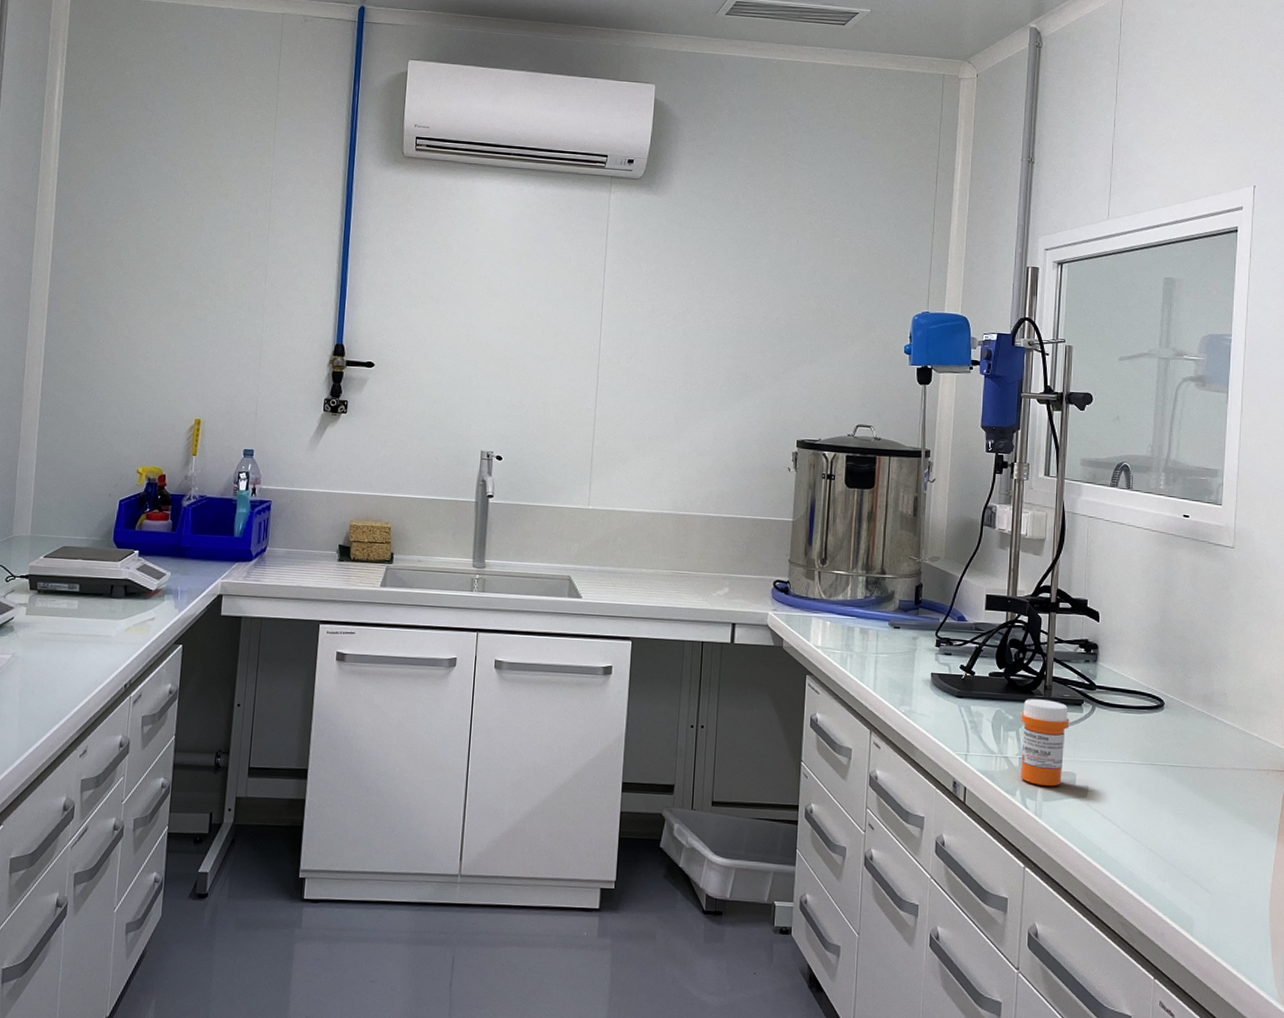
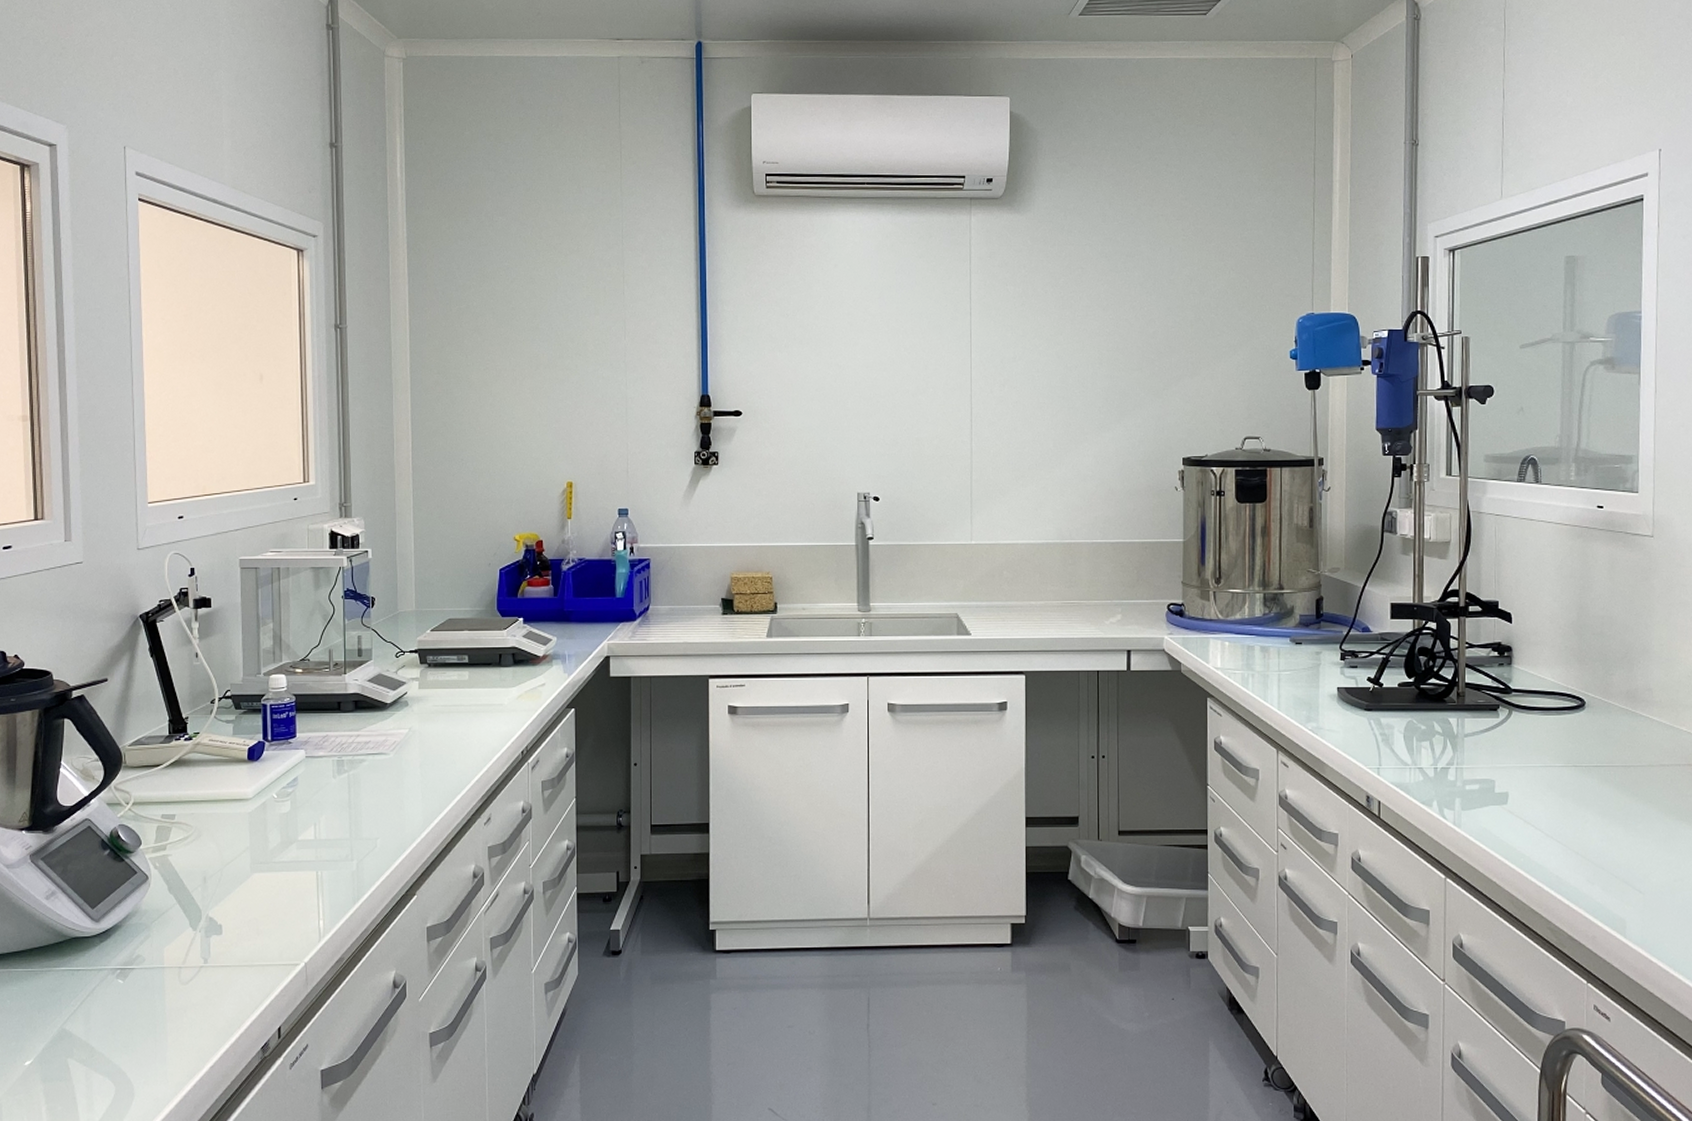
medicine bottle: present [1020,699,1070,787] -> none [1433,707,1486,795]

